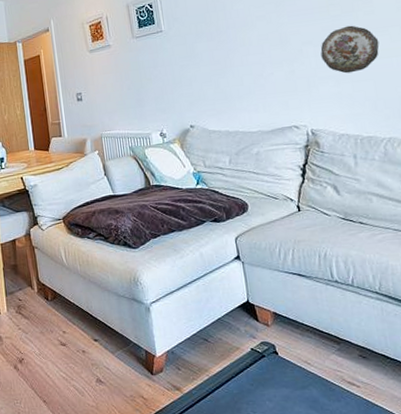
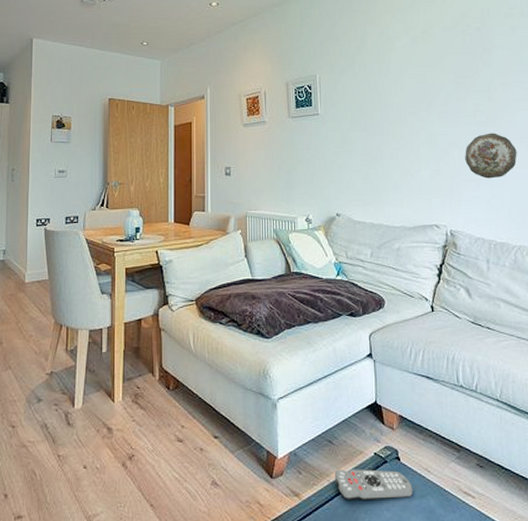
remote control: none [212,363,295,393] -> present [334,469,413,500]

